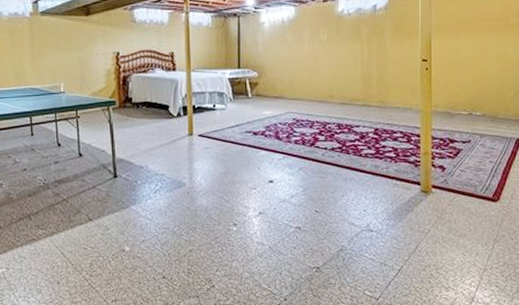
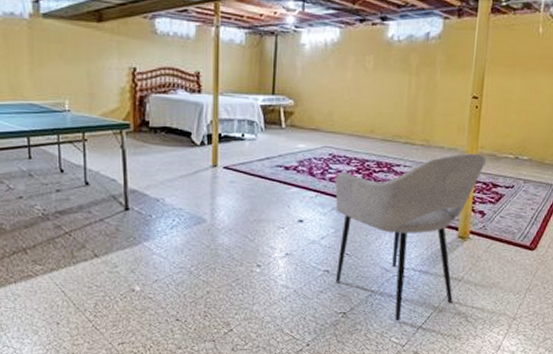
armchair: none [301,112,441,275] -> present [335,153,486,322]

